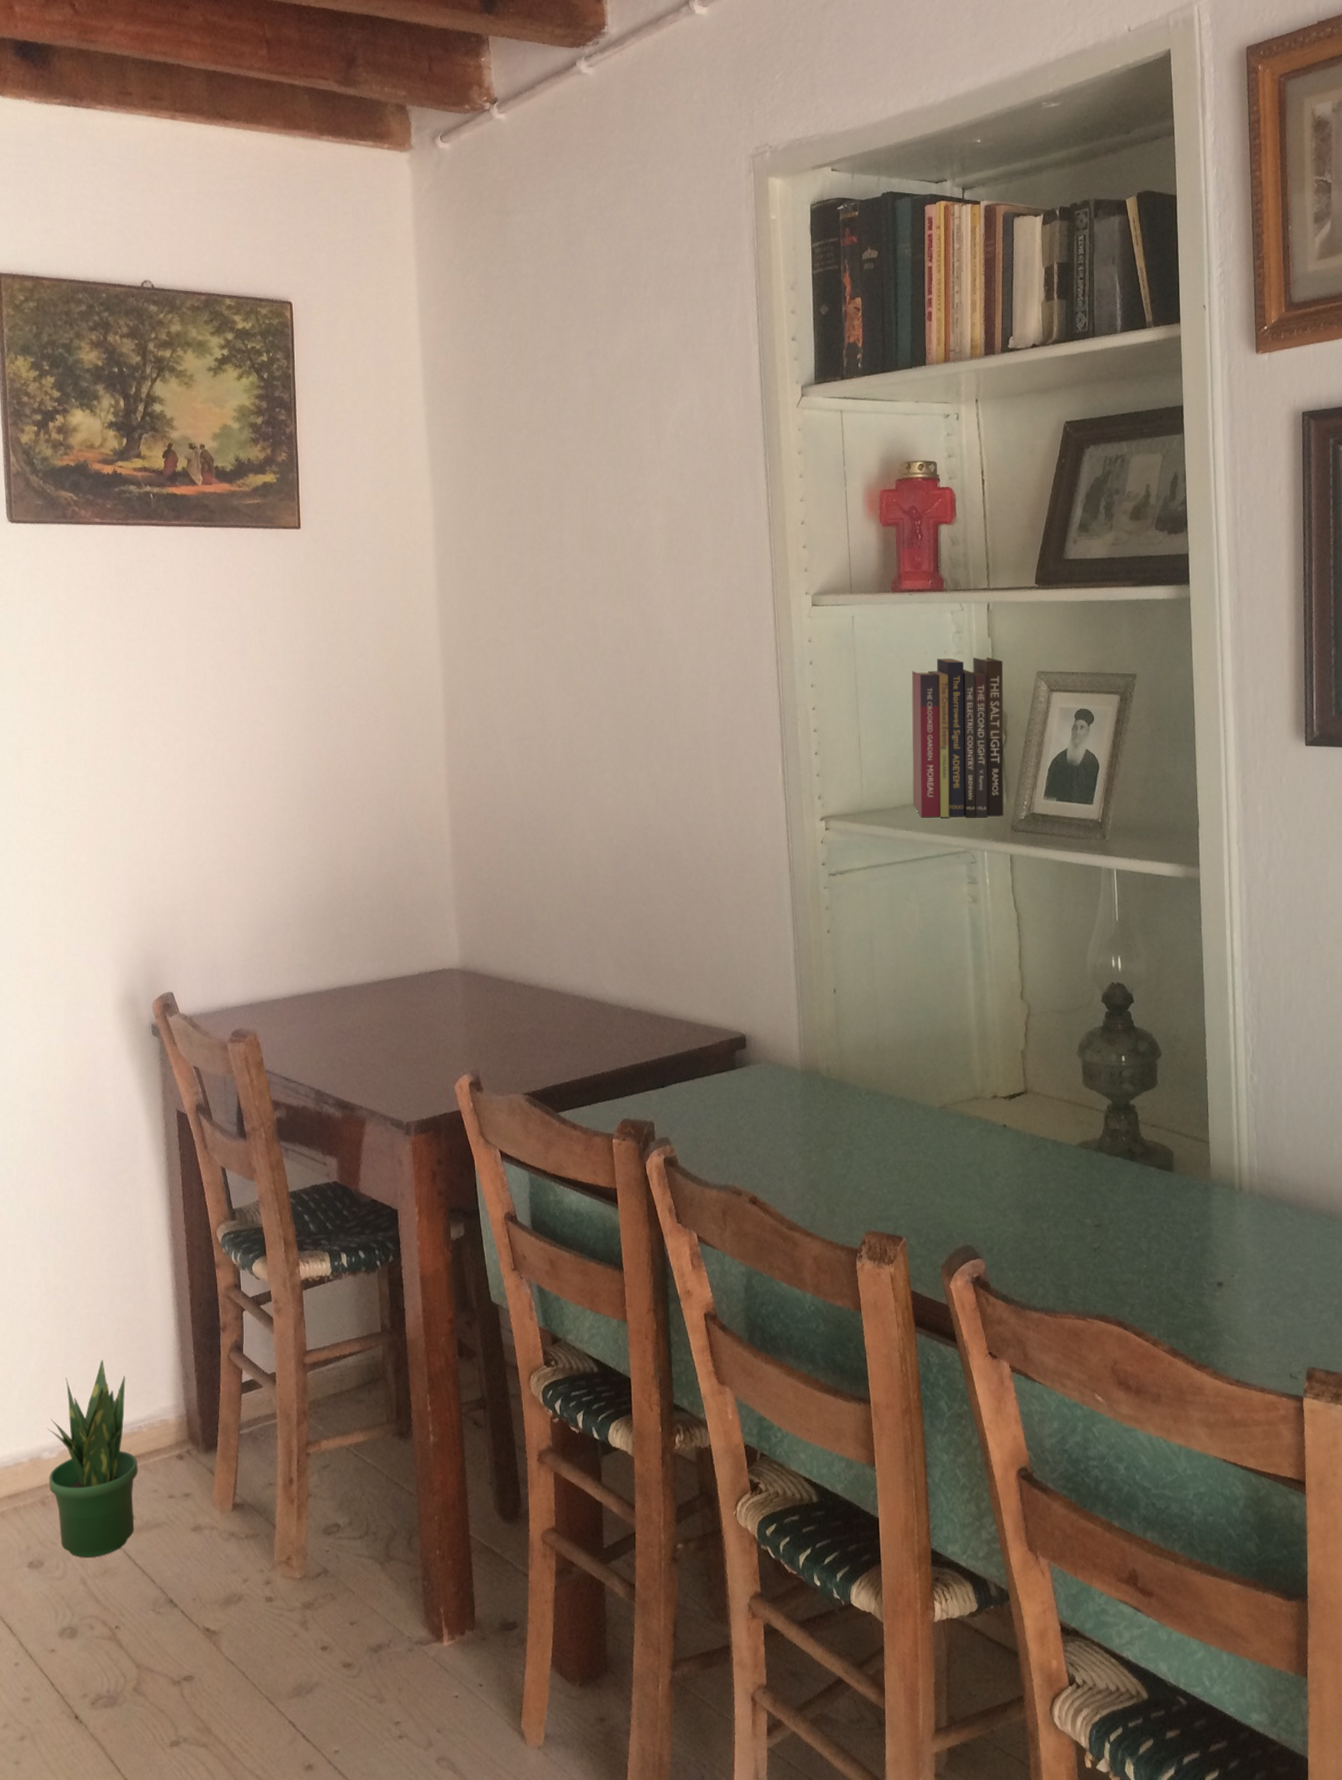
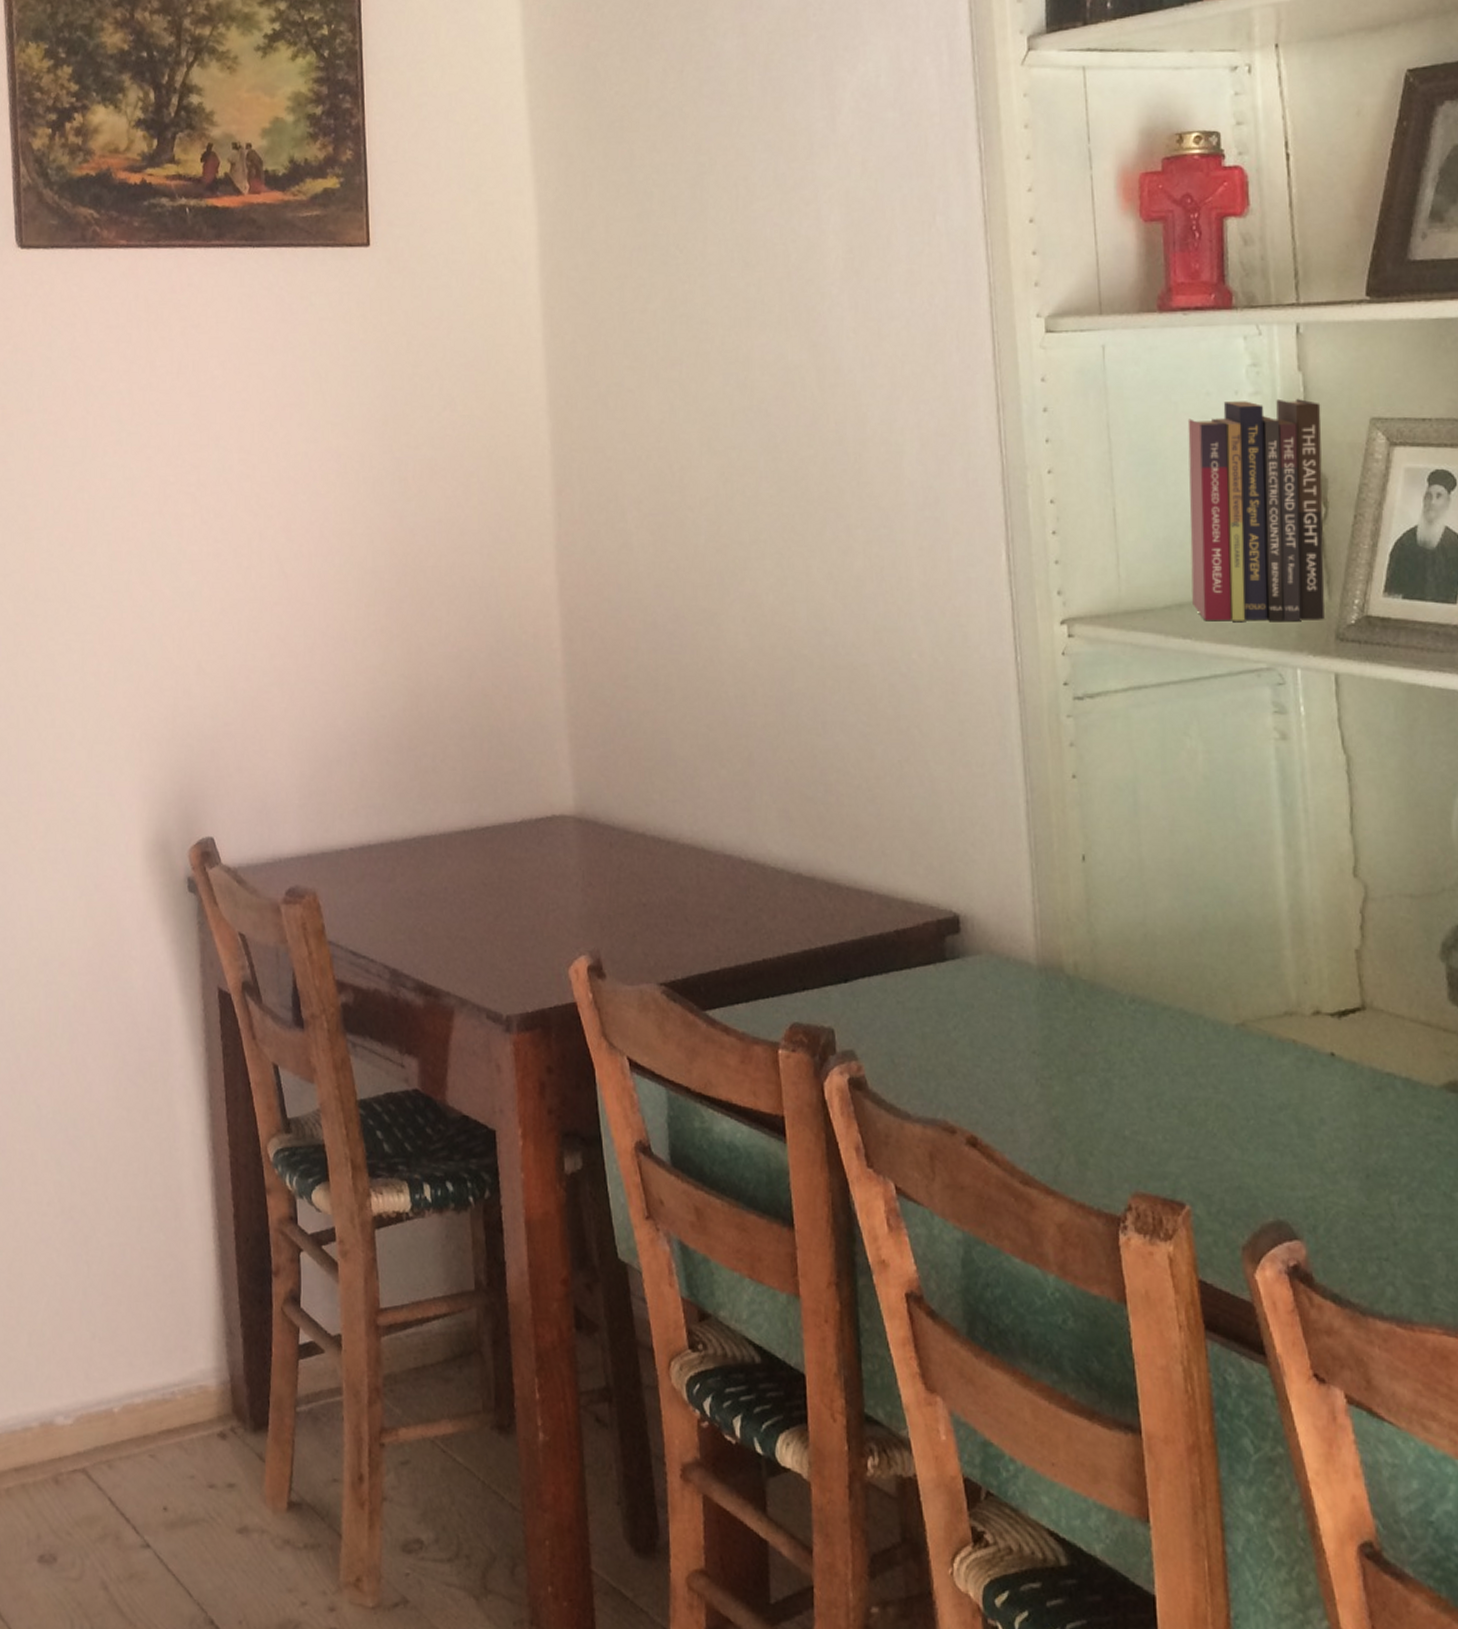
planter: present [47,1360,138,1557] -> none [62,1303,171,1556]

